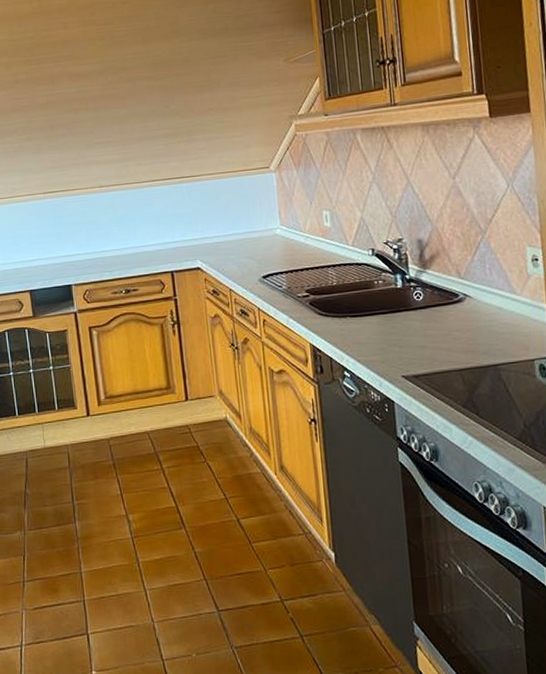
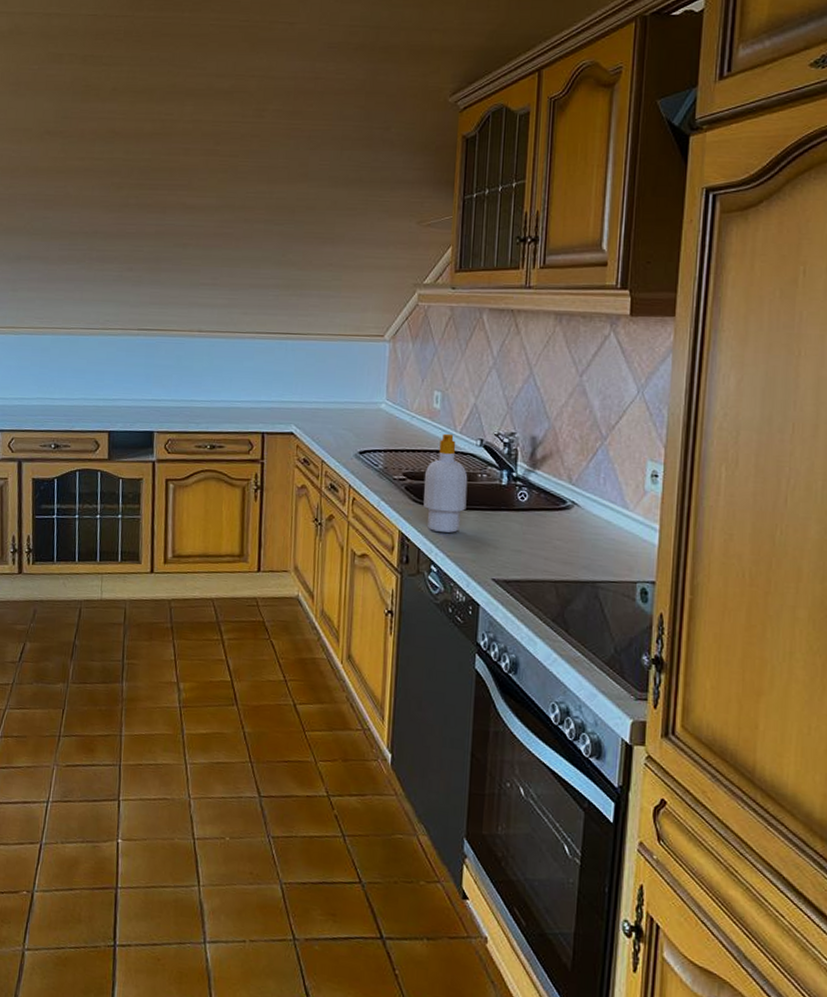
soap bottle: none [325,248,368,340] -> present [423,433,468,533]

